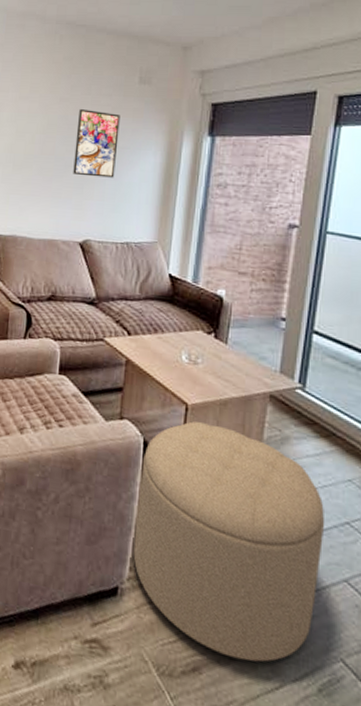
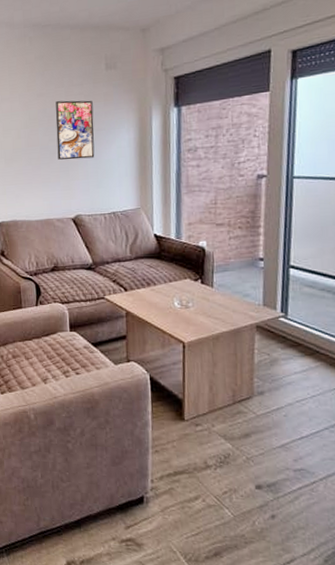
ottoman: present [133,421,325,662] -> none [151,356,317,544]

